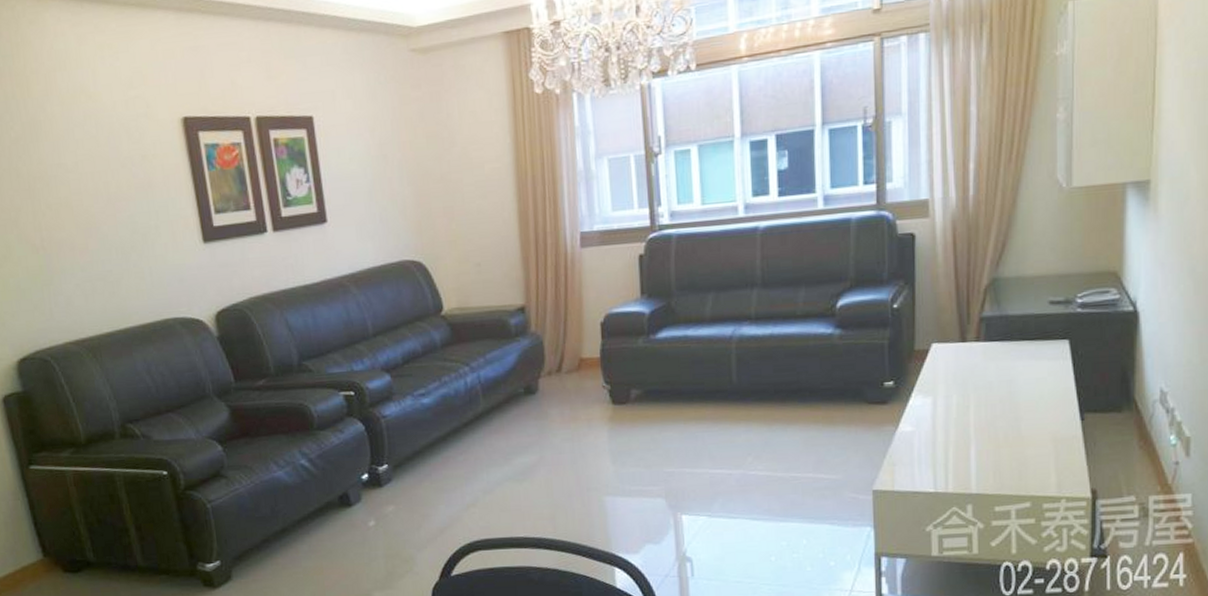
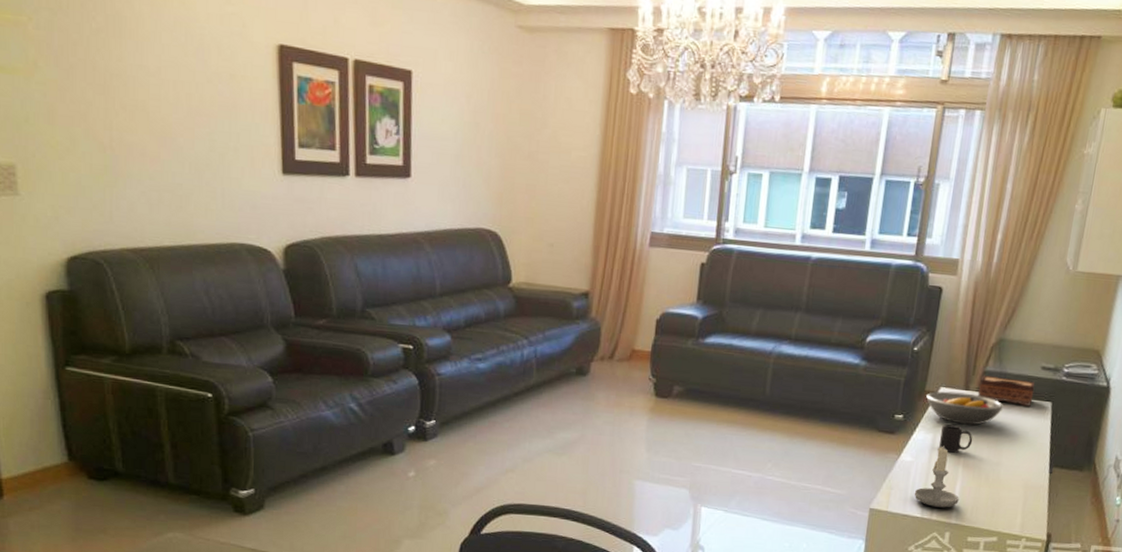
fruit bowl: none [916,345,1012,381] -> present [925,391,1004,425]
candle: none [922,408,977,479] -> present [914,446,959,508]
mug: none [942,383,981,415] -> present [939,424,973,453]
tissue box: none [977,319,1045,349] -> present [978,375,1035,406]

